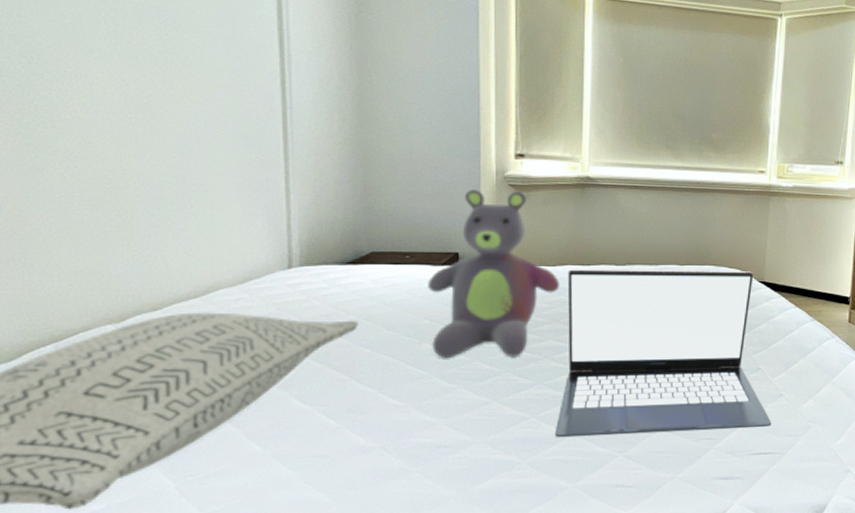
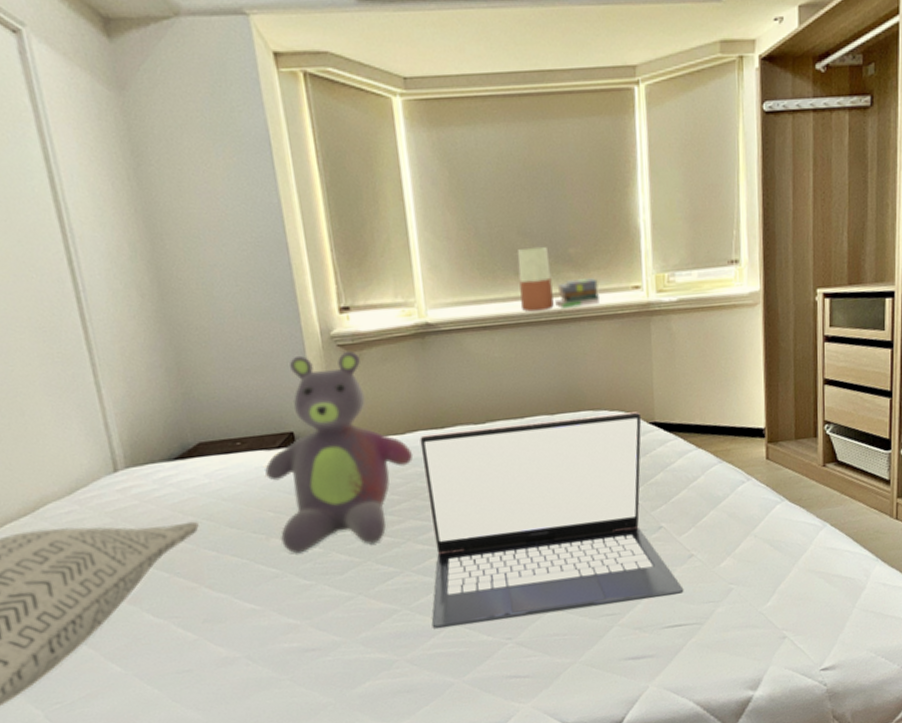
vase: none [667,128,696,181] -> present [517,246,554,313]
books: none [695,158,732,182] -> present [555,277,599,309]

